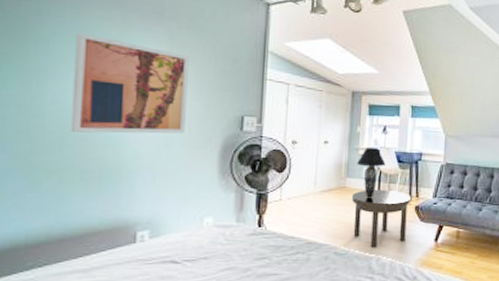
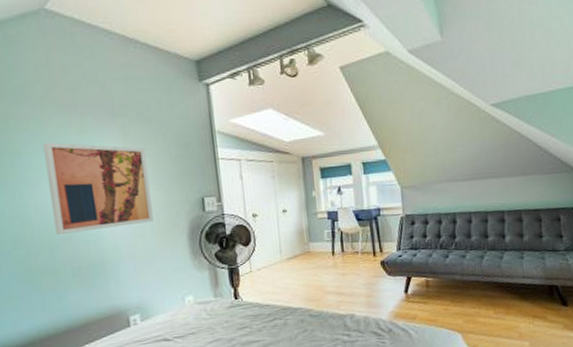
side table: present [352,189,411,248] -> none [318,248,376,307]
table lamp: present [357,147,386,199] -> none [317,209,346,261]

